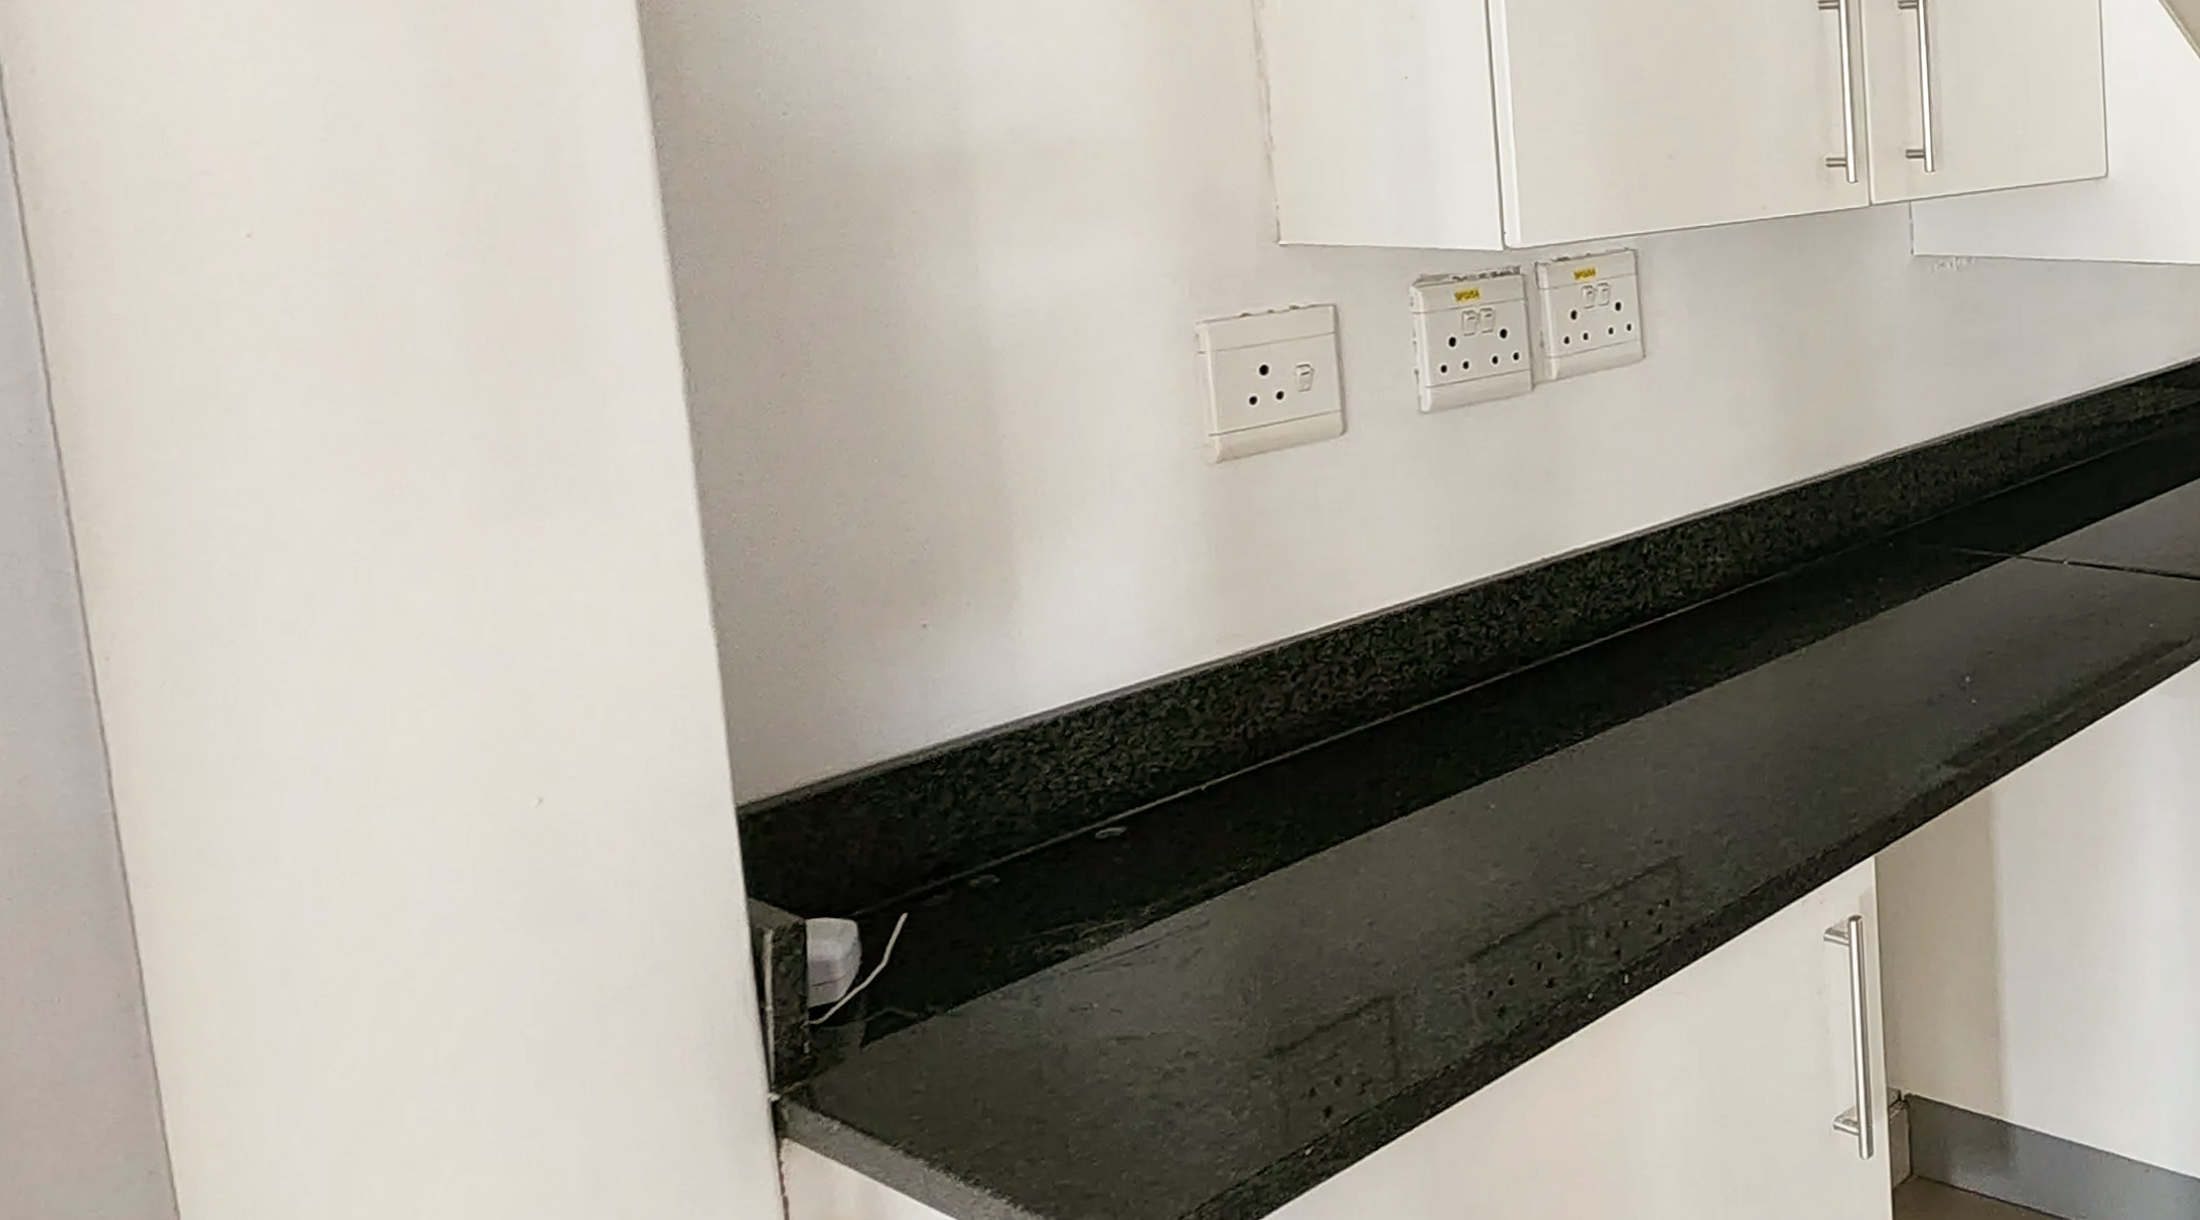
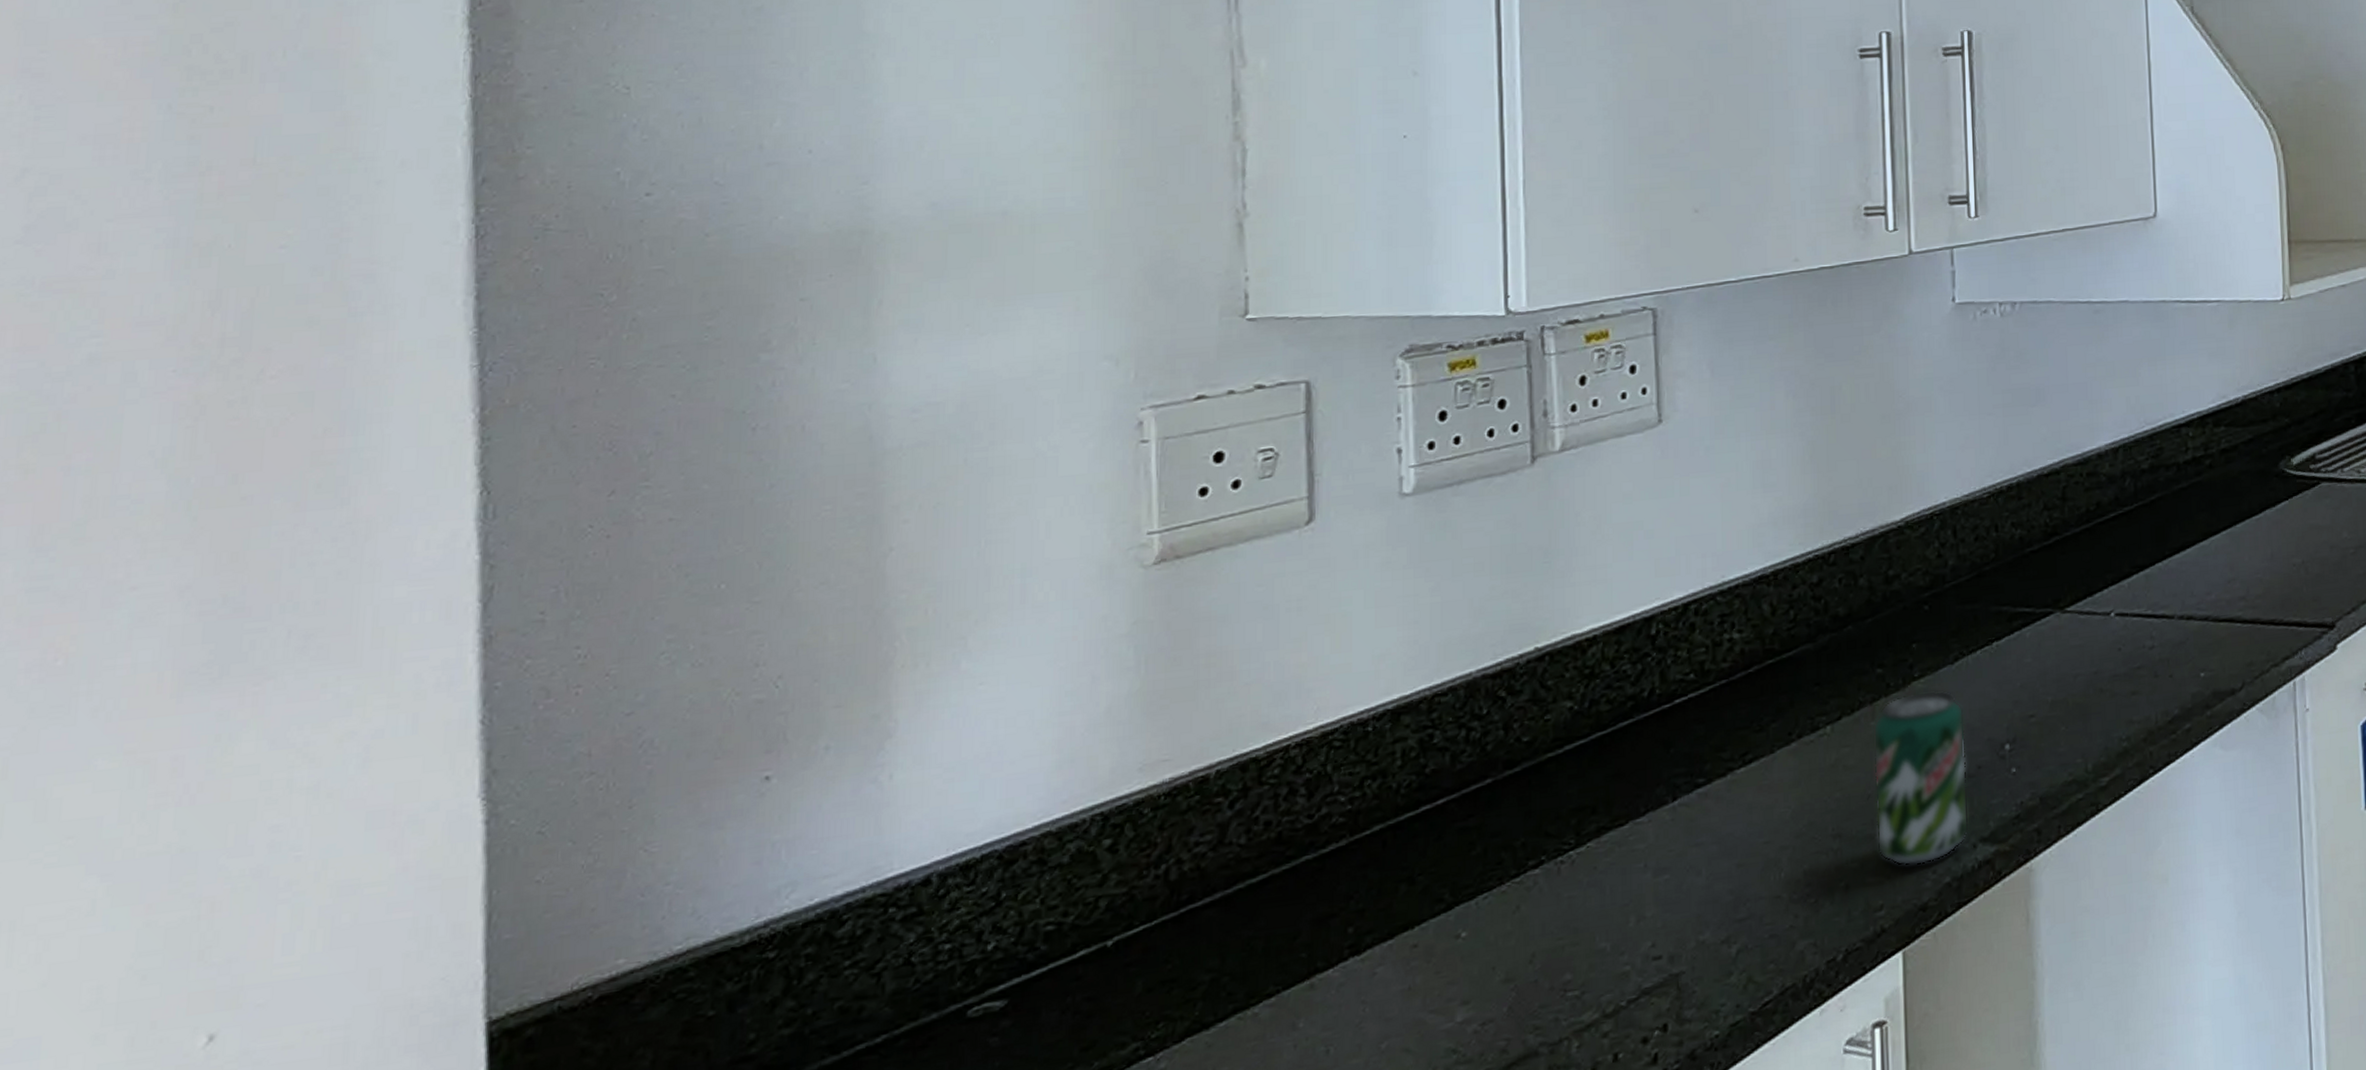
beverage can: none [1844,622,1933,780] -> present [1873,690,1969,867]

